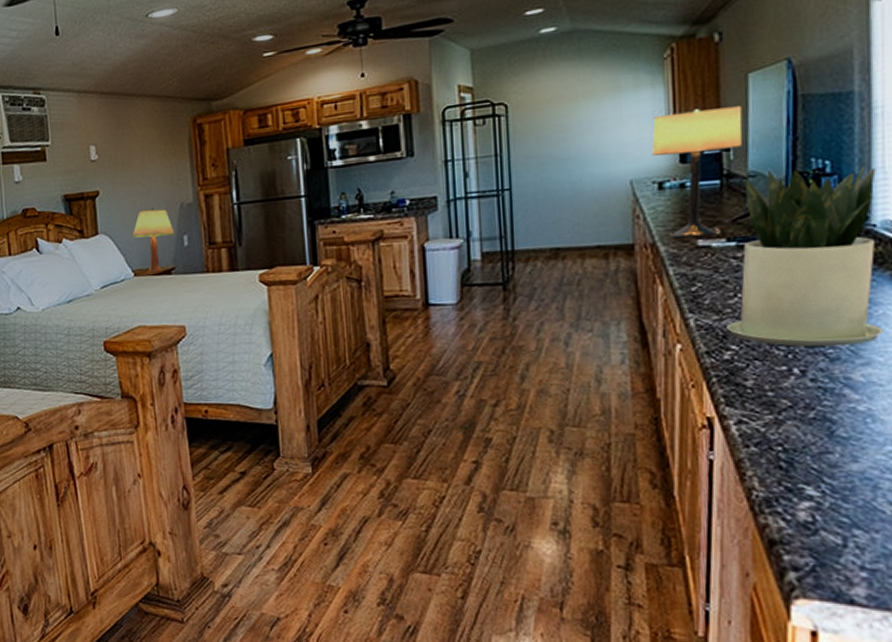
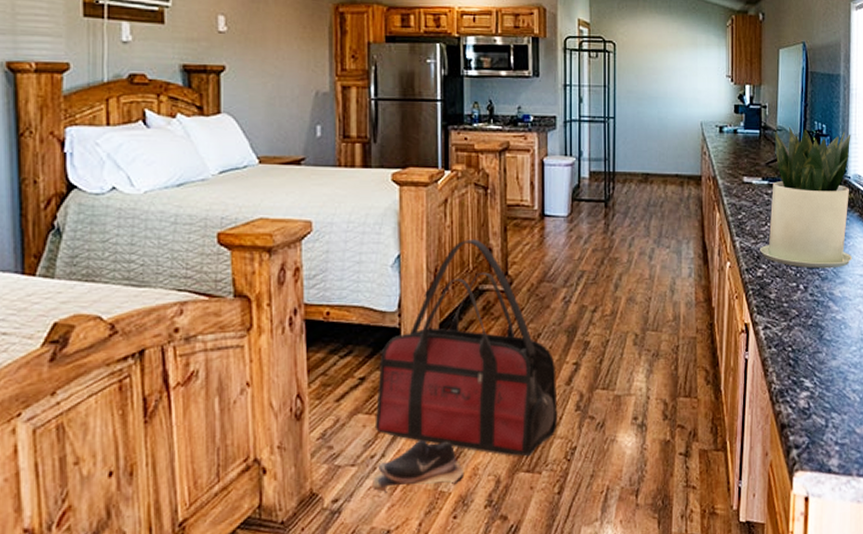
table lamp: present [132,207,175,273] -> none [260,91,308,162]
duffel bag: none [258,334,457,557] -> present [374,239,558,457]
athletic shoe: none [259,533,354,581] -> present [373,439,465,492]
table lamp: present [651,106,743,239] -> none [716,71,775,176]

